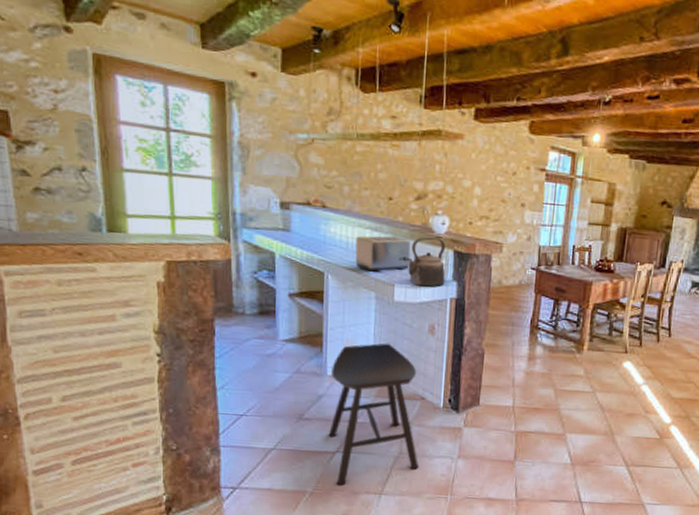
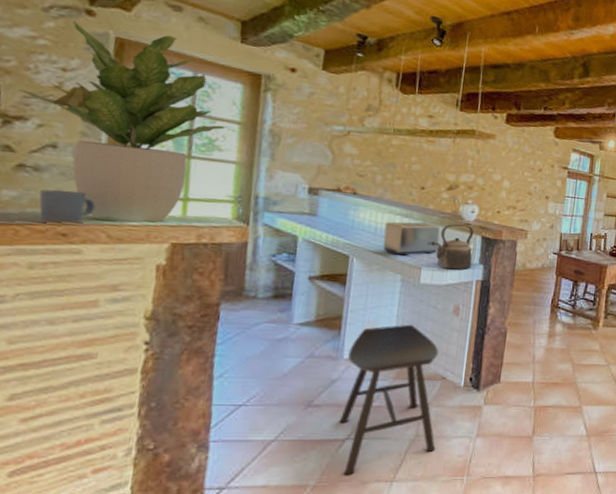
potted plant: none [24,38,201,242] -> present [19,19,228,223]
mug: none [55,211,100,244] -> present [38,189,96,224]

